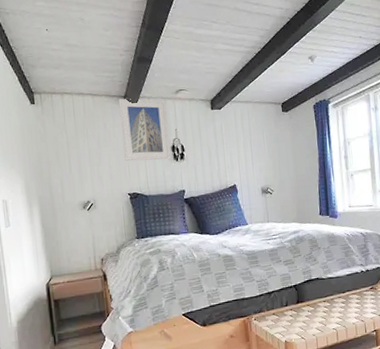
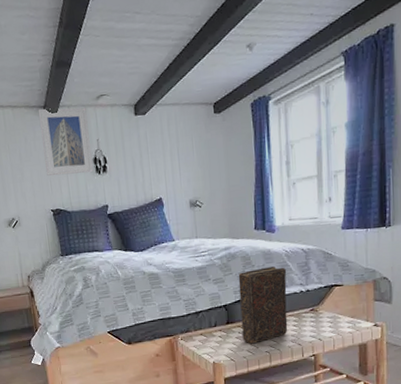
book: none [306,249,352,322] -> present [238,267,288,344]

